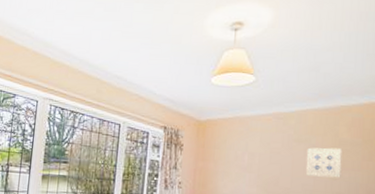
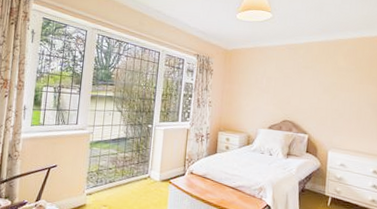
wall art: present [305,147,343,178] -> none [311,73,340,98]

